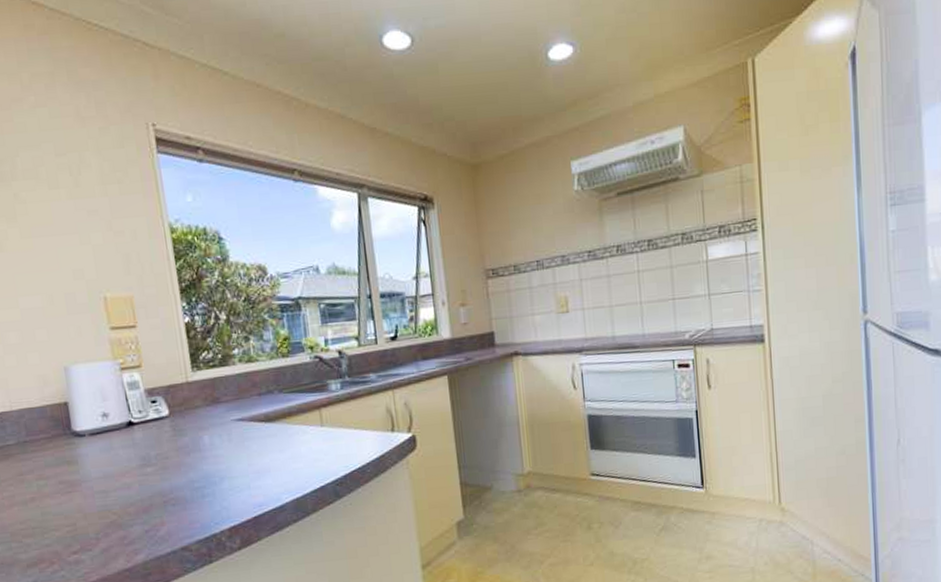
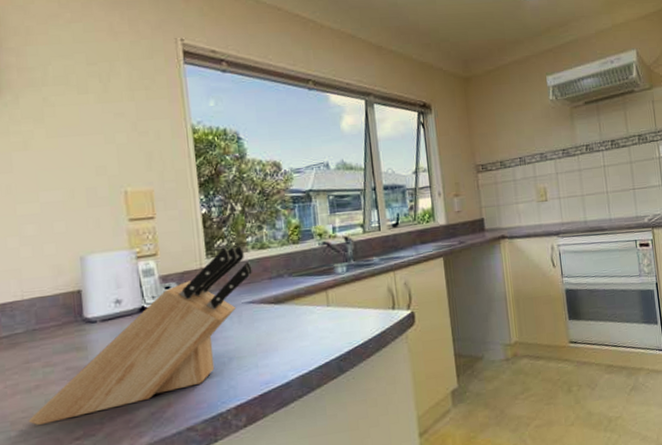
knife block: none [27,359,240,538] -> present [28,247,252,426]

